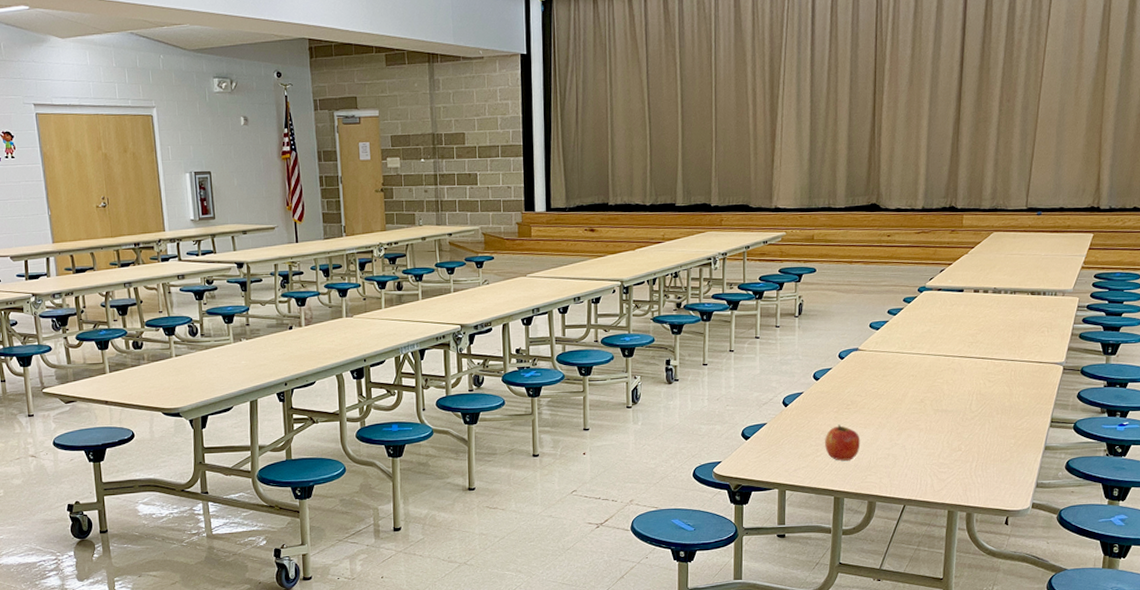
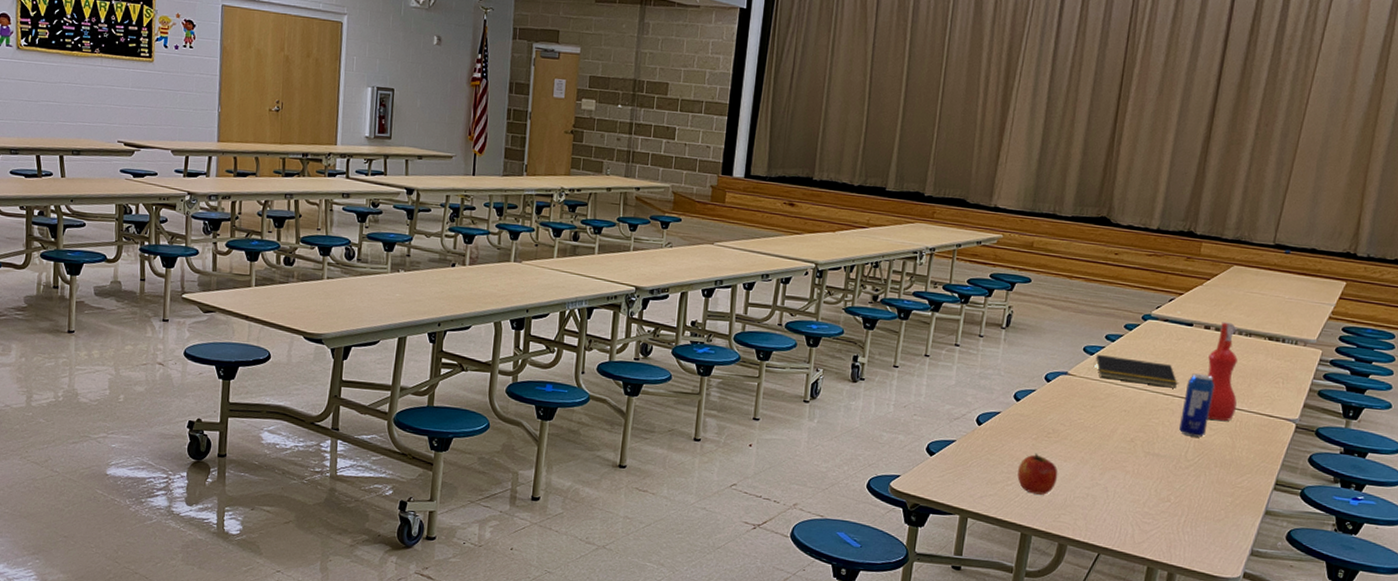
notepad: none [880,328,956,350] -> present [1093,354,1178,389]
beverage can: none [961,333,989,390] -> present [1178,373,1215,437]
spray bottle: none [980,284,1009,373] -> present [1207,322,1238,422]

